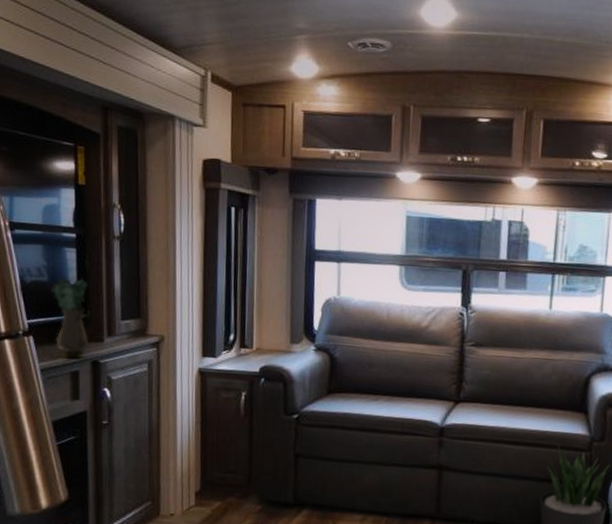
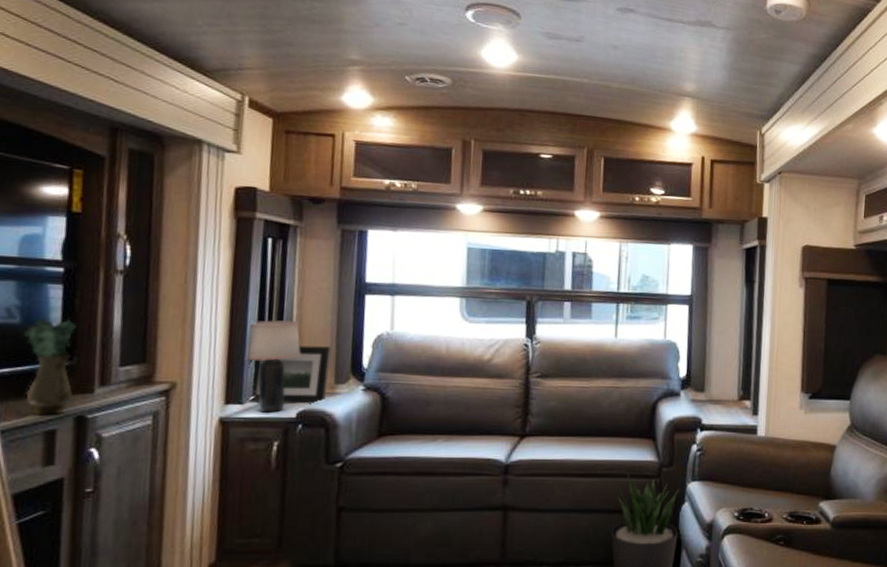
table lamp: none [216,283,262,367] -> present [244,320,302,413]
picture frame: none [218,307,286,361] -> present [245,345,331,404]

